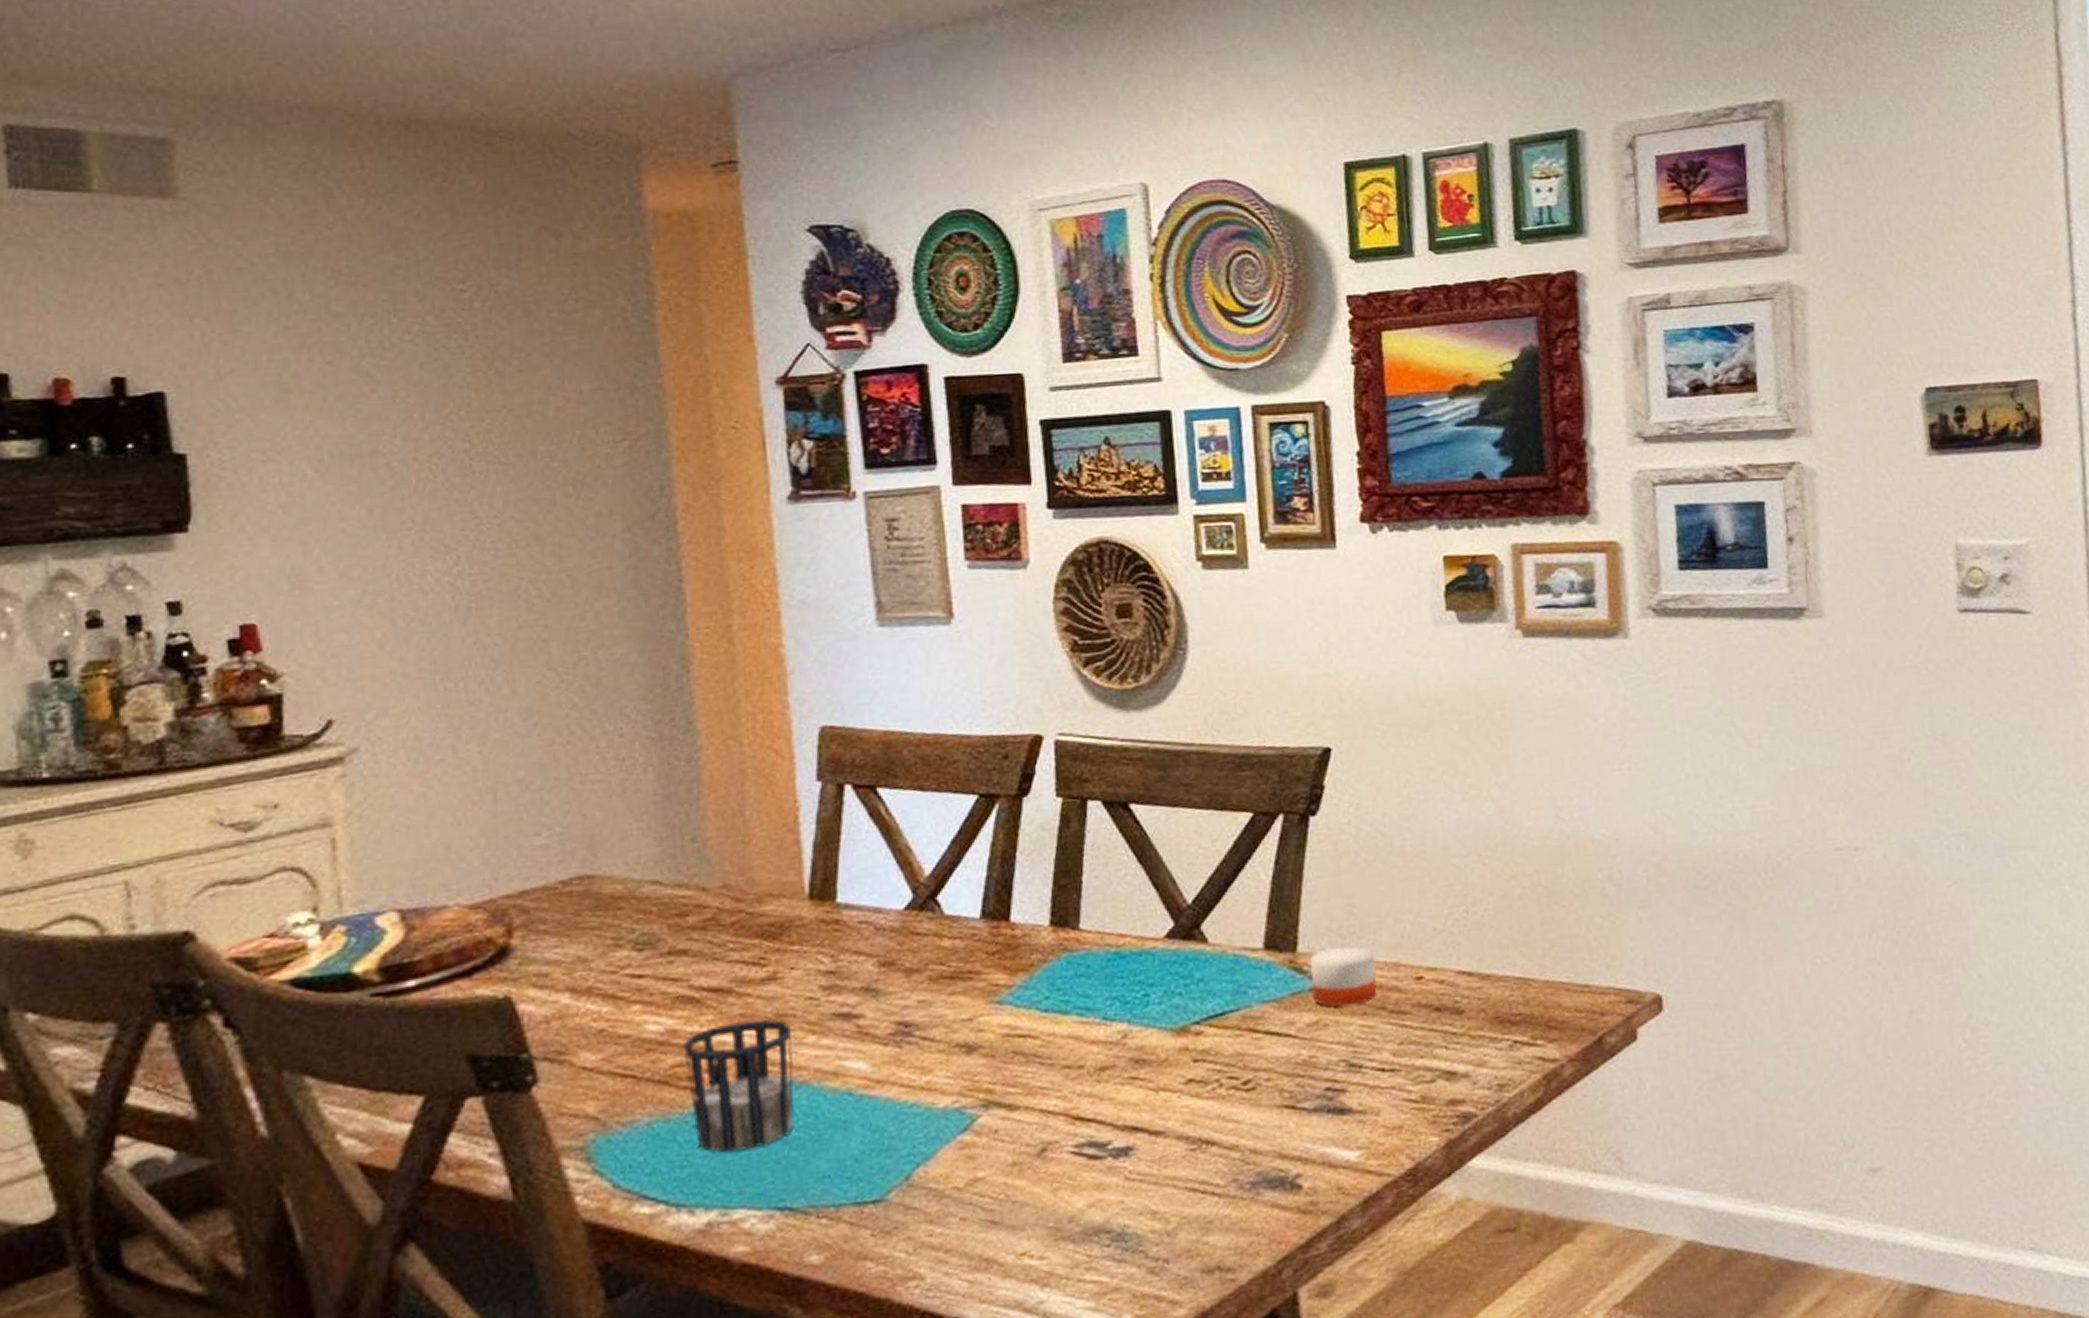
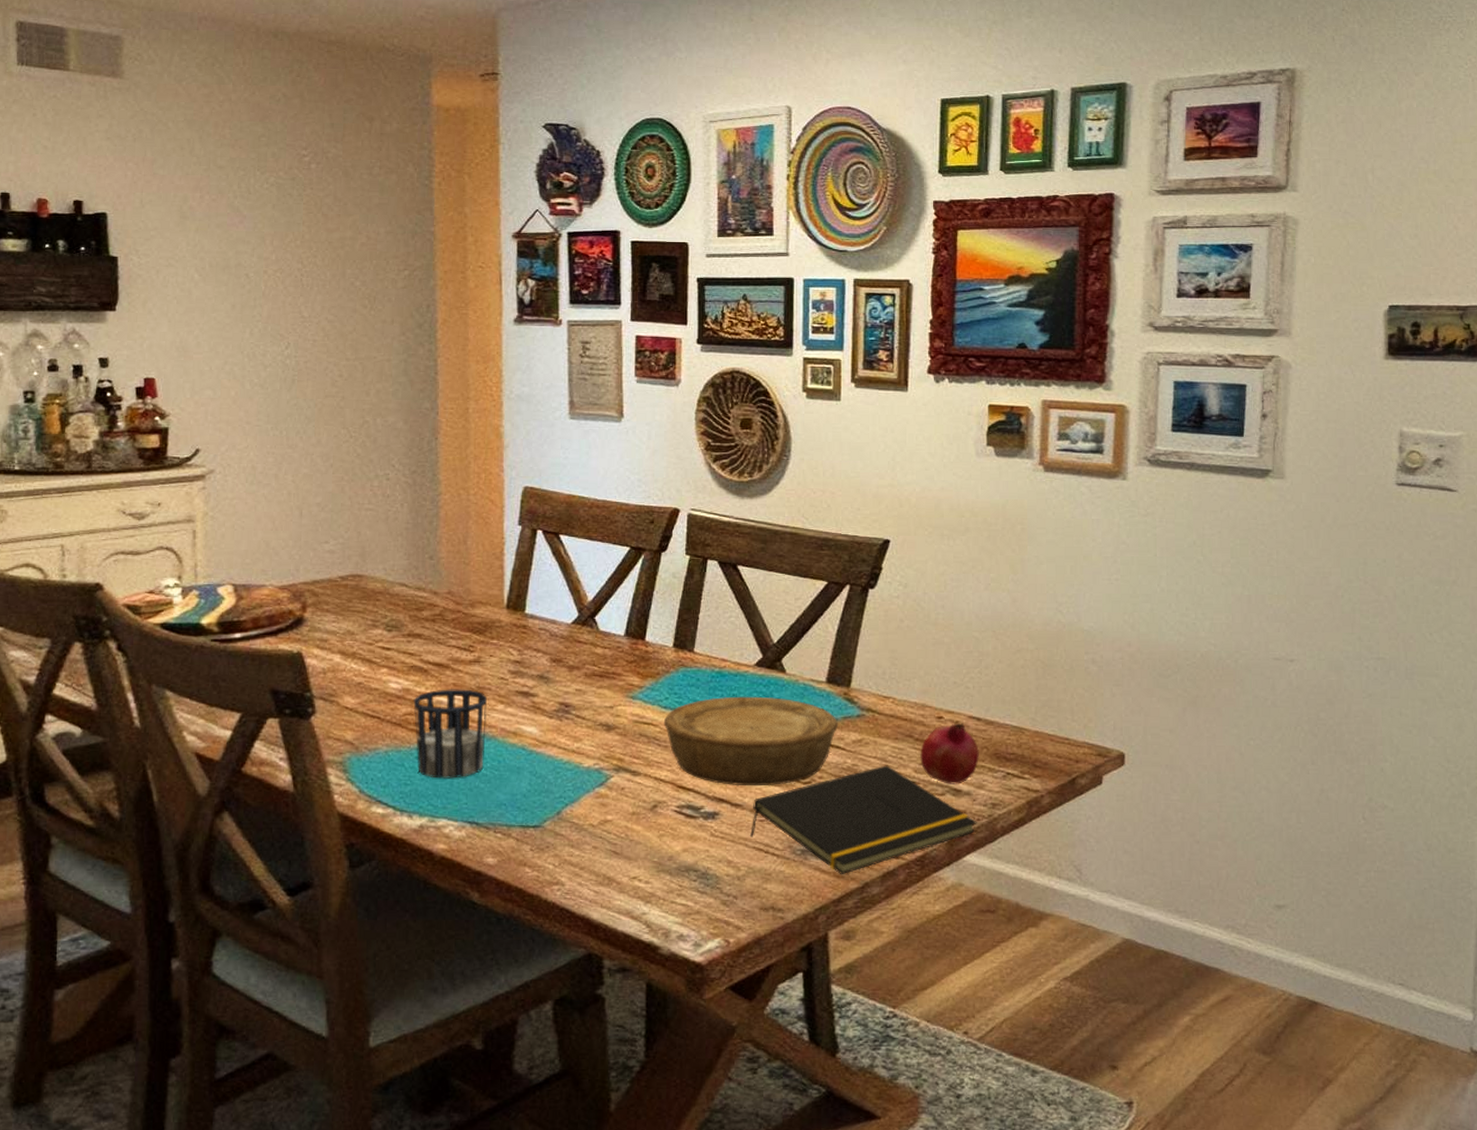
bowl: none [1045,977,1286,1107] -> present [663,696,839,786]
notepad: none [1178,1051,1481,1210] -> present [749,765,977,875]
candle: present [1310,946,1377,1007] -> none [859,687,908,731]
fruit: none [1397,982,1476,1067] -> present [919,723,979,784]

